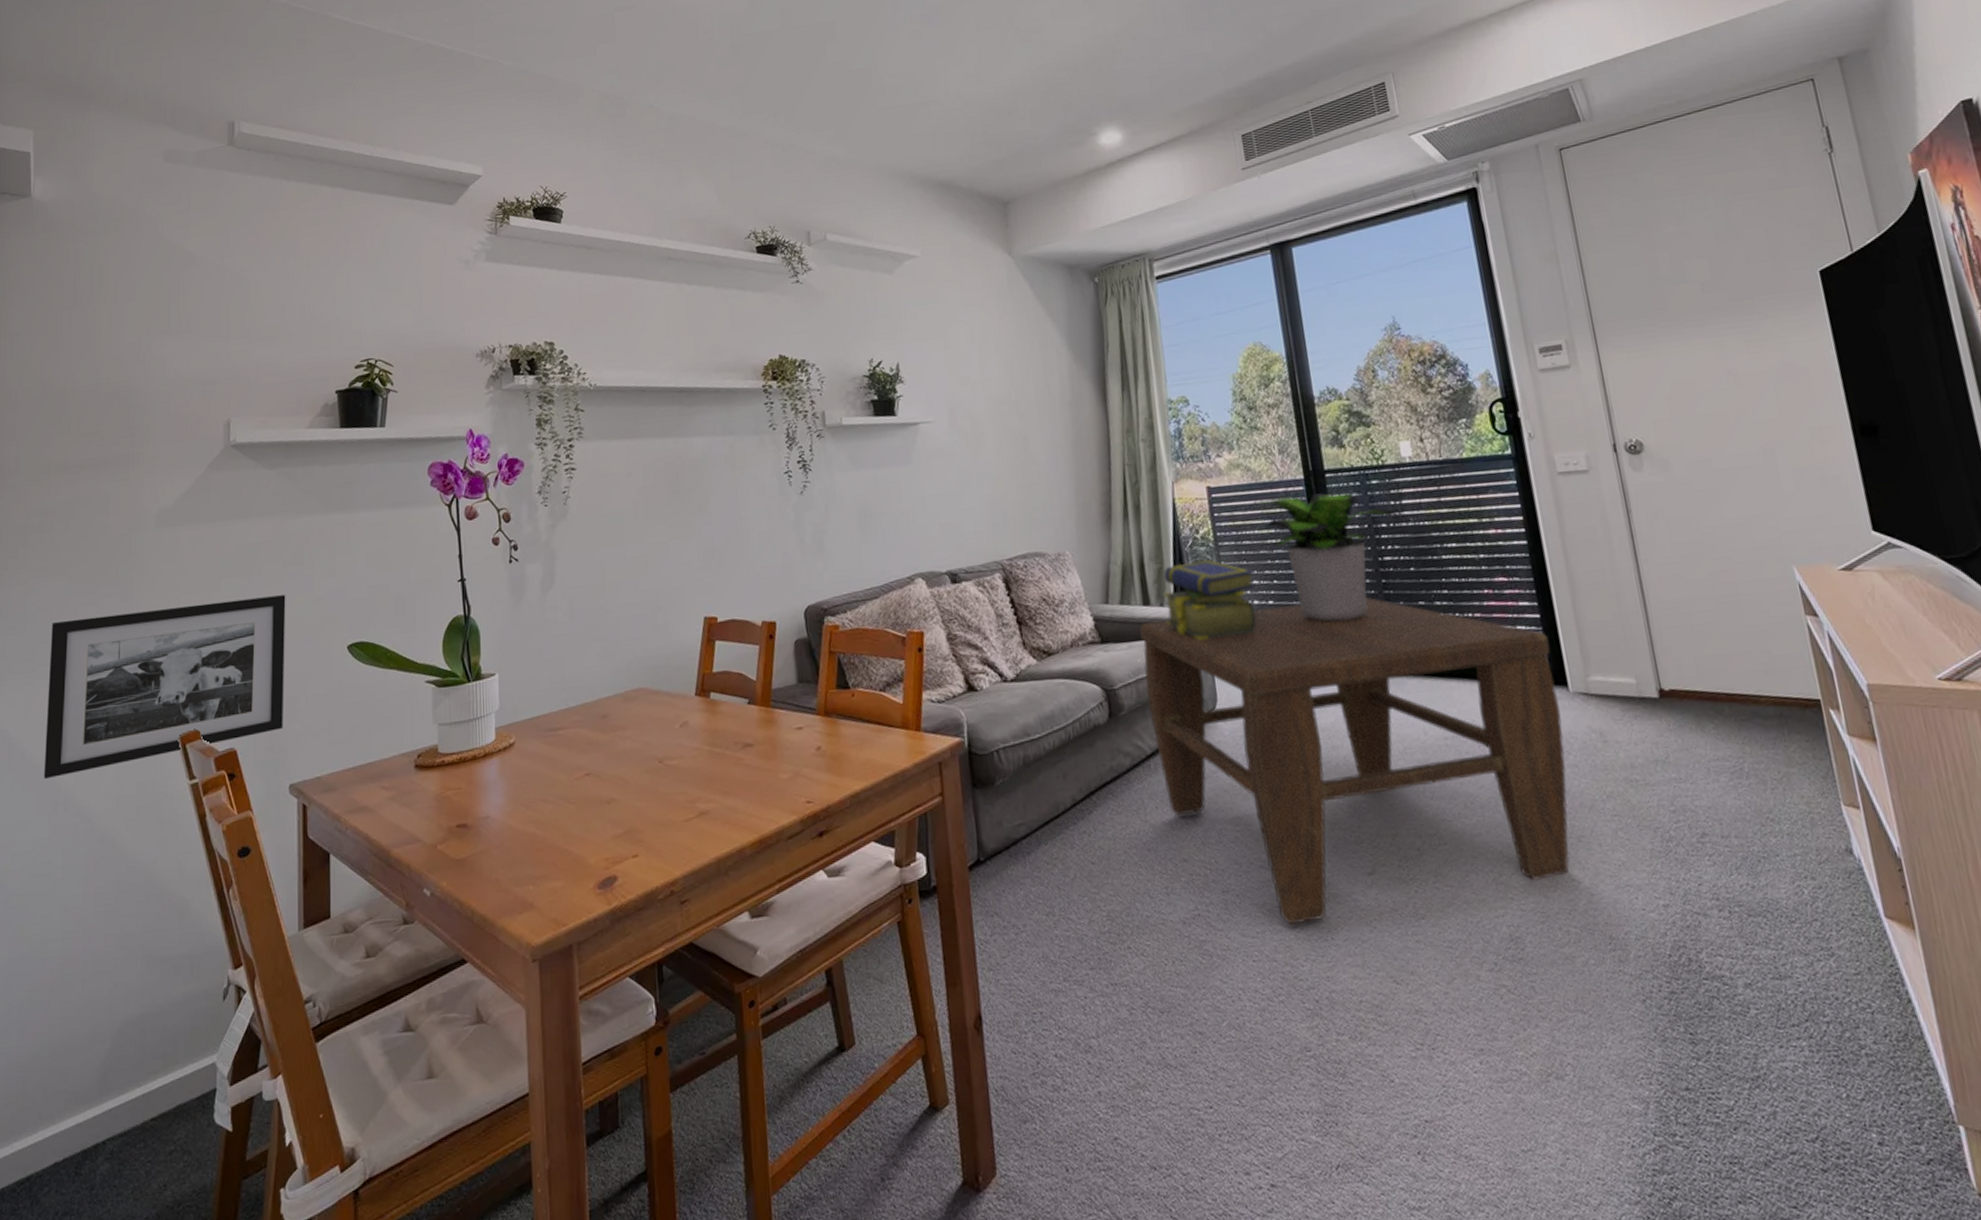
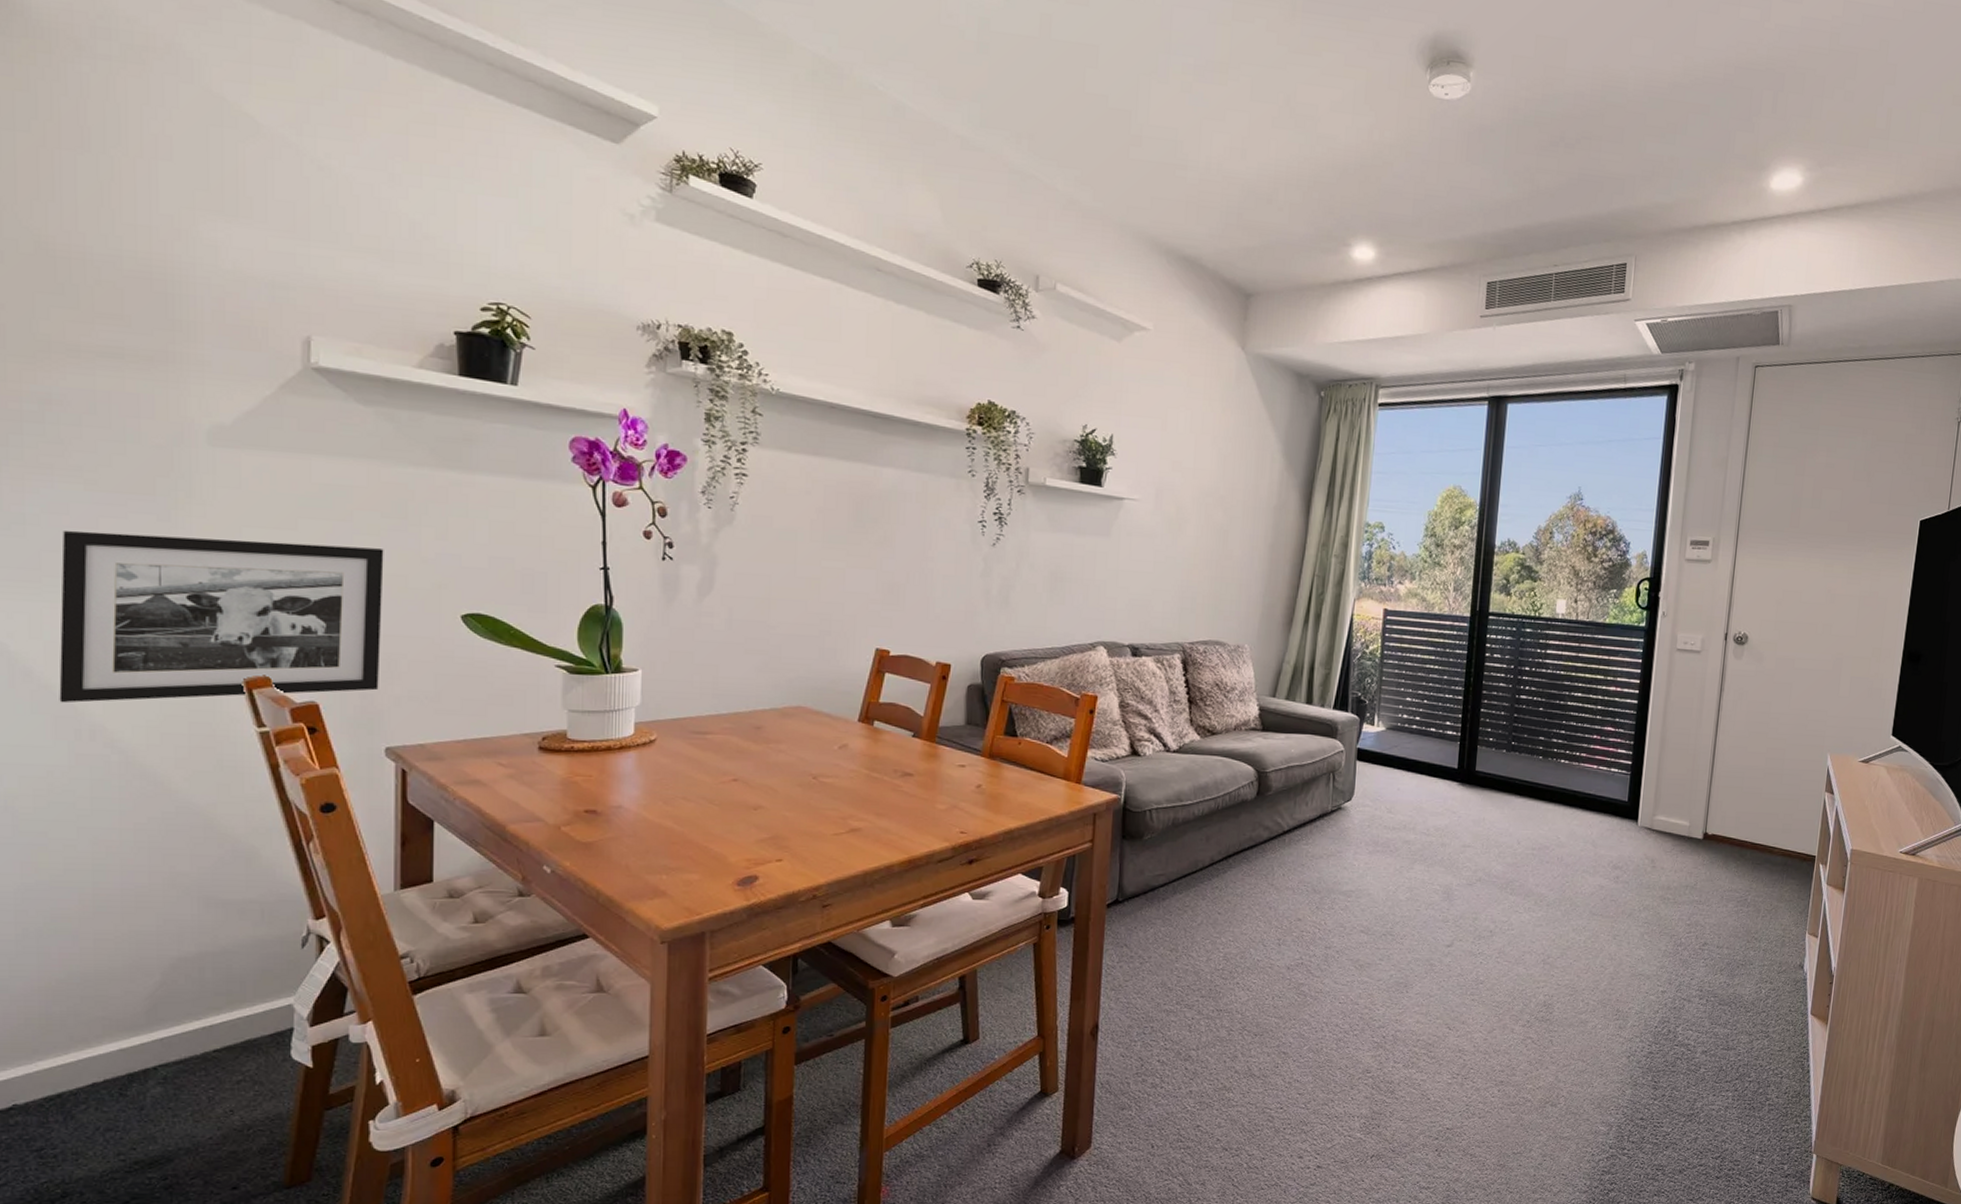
coffee table: present [1140,597,1570,926] -> none [1293,719,1633,979]
stack of books: present [1164,559,1257,641] -> none [1323,672,1410,742]
potted plant: present [1253,491,1402,622] -> none [1421,629,1544,744]

